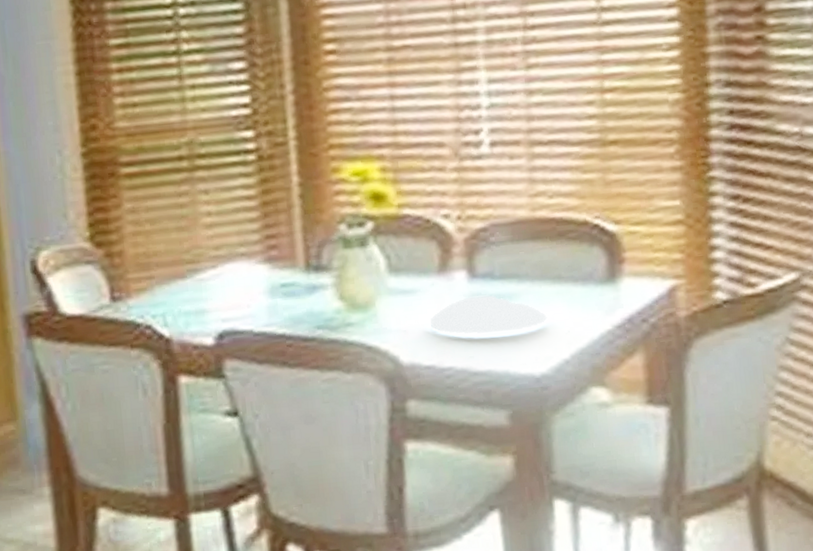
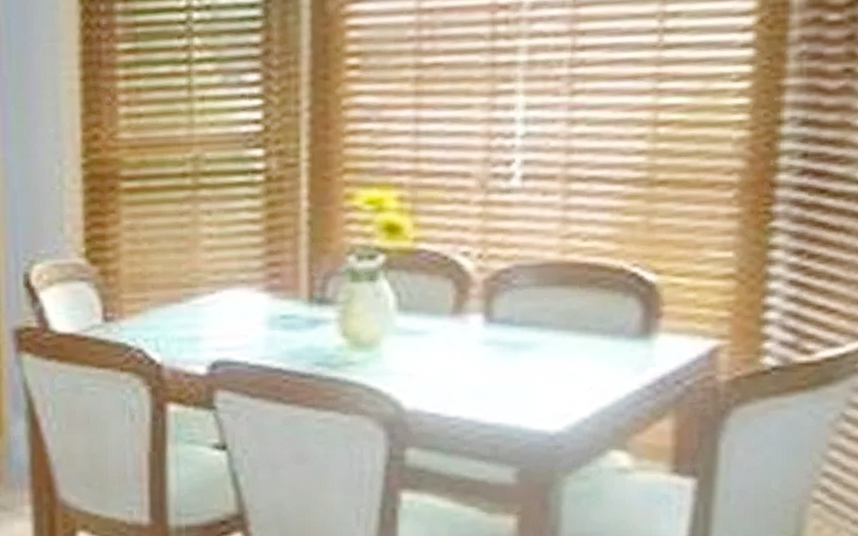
plate: present [430,295,547,334] -> none [439,342,569,384]

